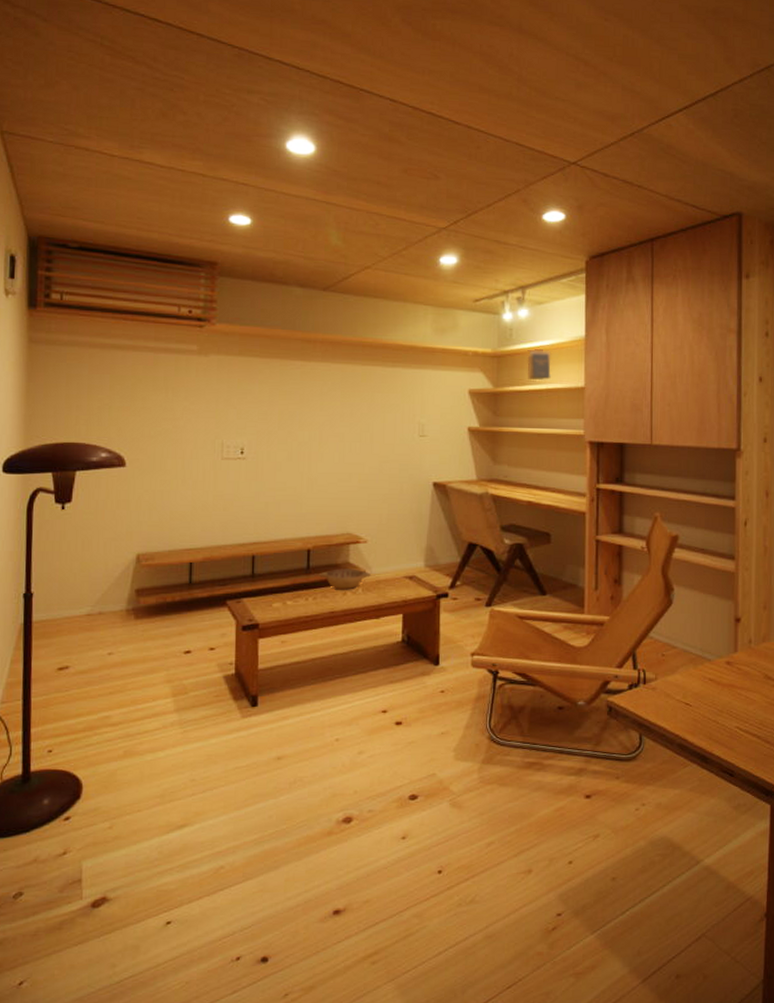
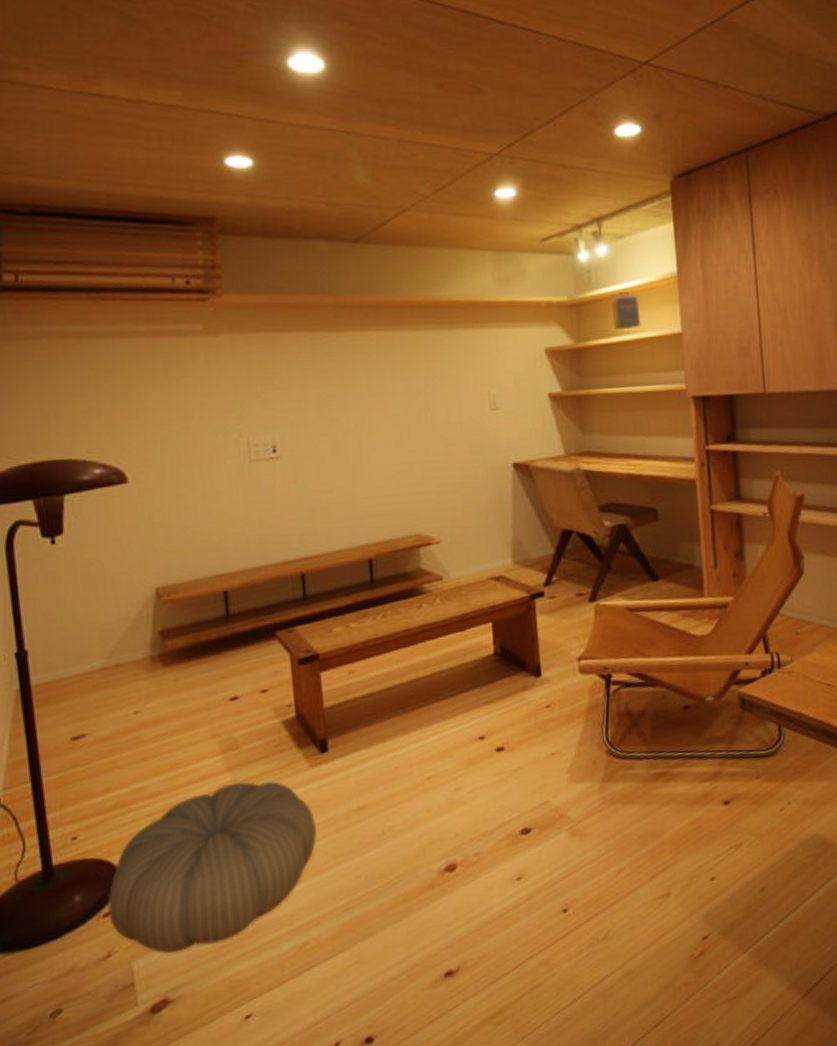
pouf: none [68,722,242,858] -> present [107,781,318,953]
decorative bowl: present [318,568,371,590] -> none [385,575,449,603]

